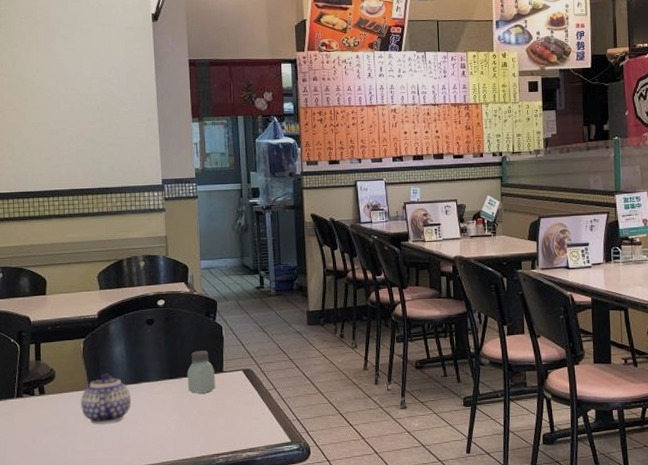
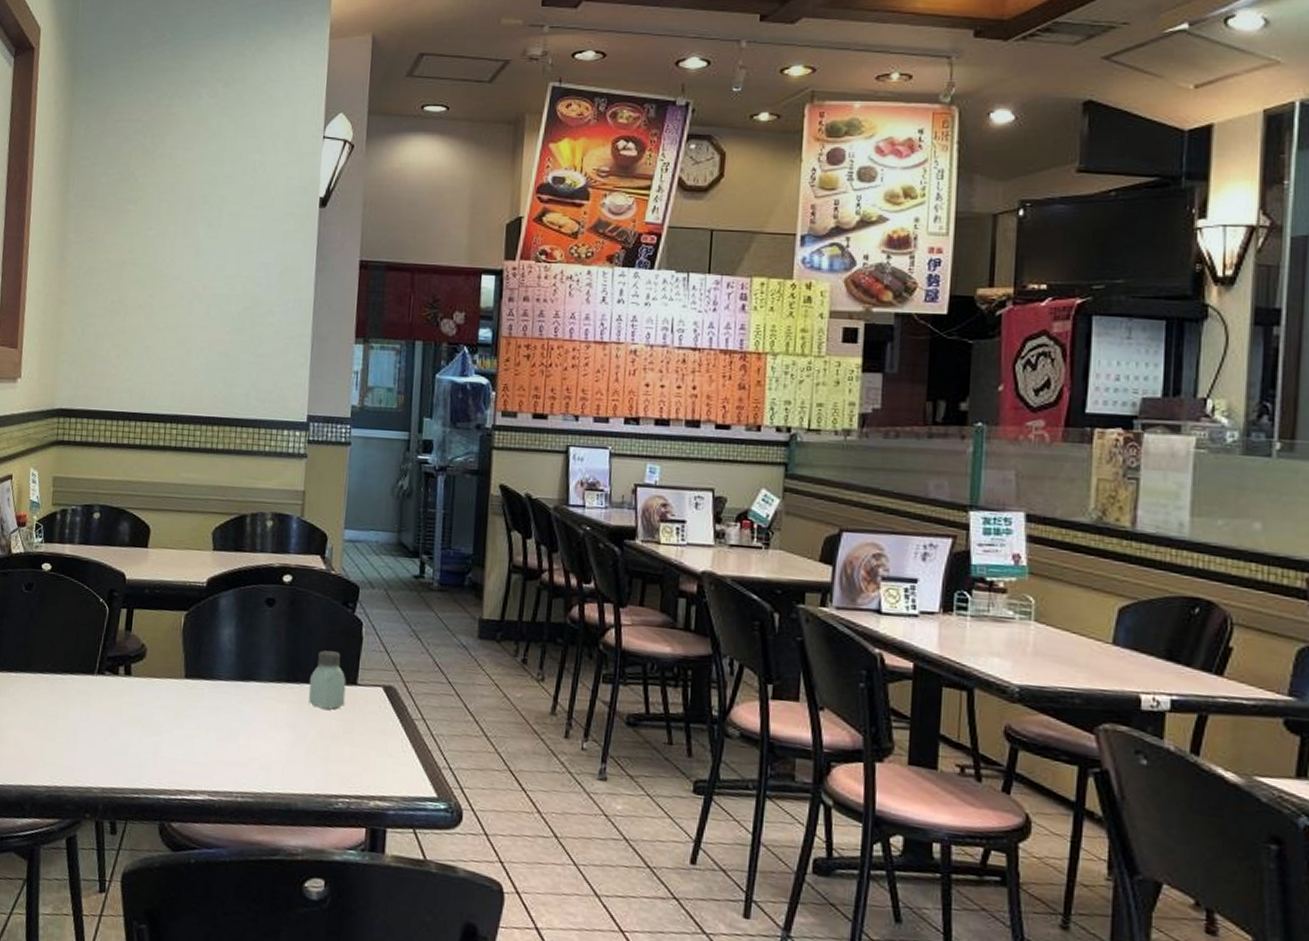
teapot: present [80,373,132,424] -> none [171,660,236,728]

